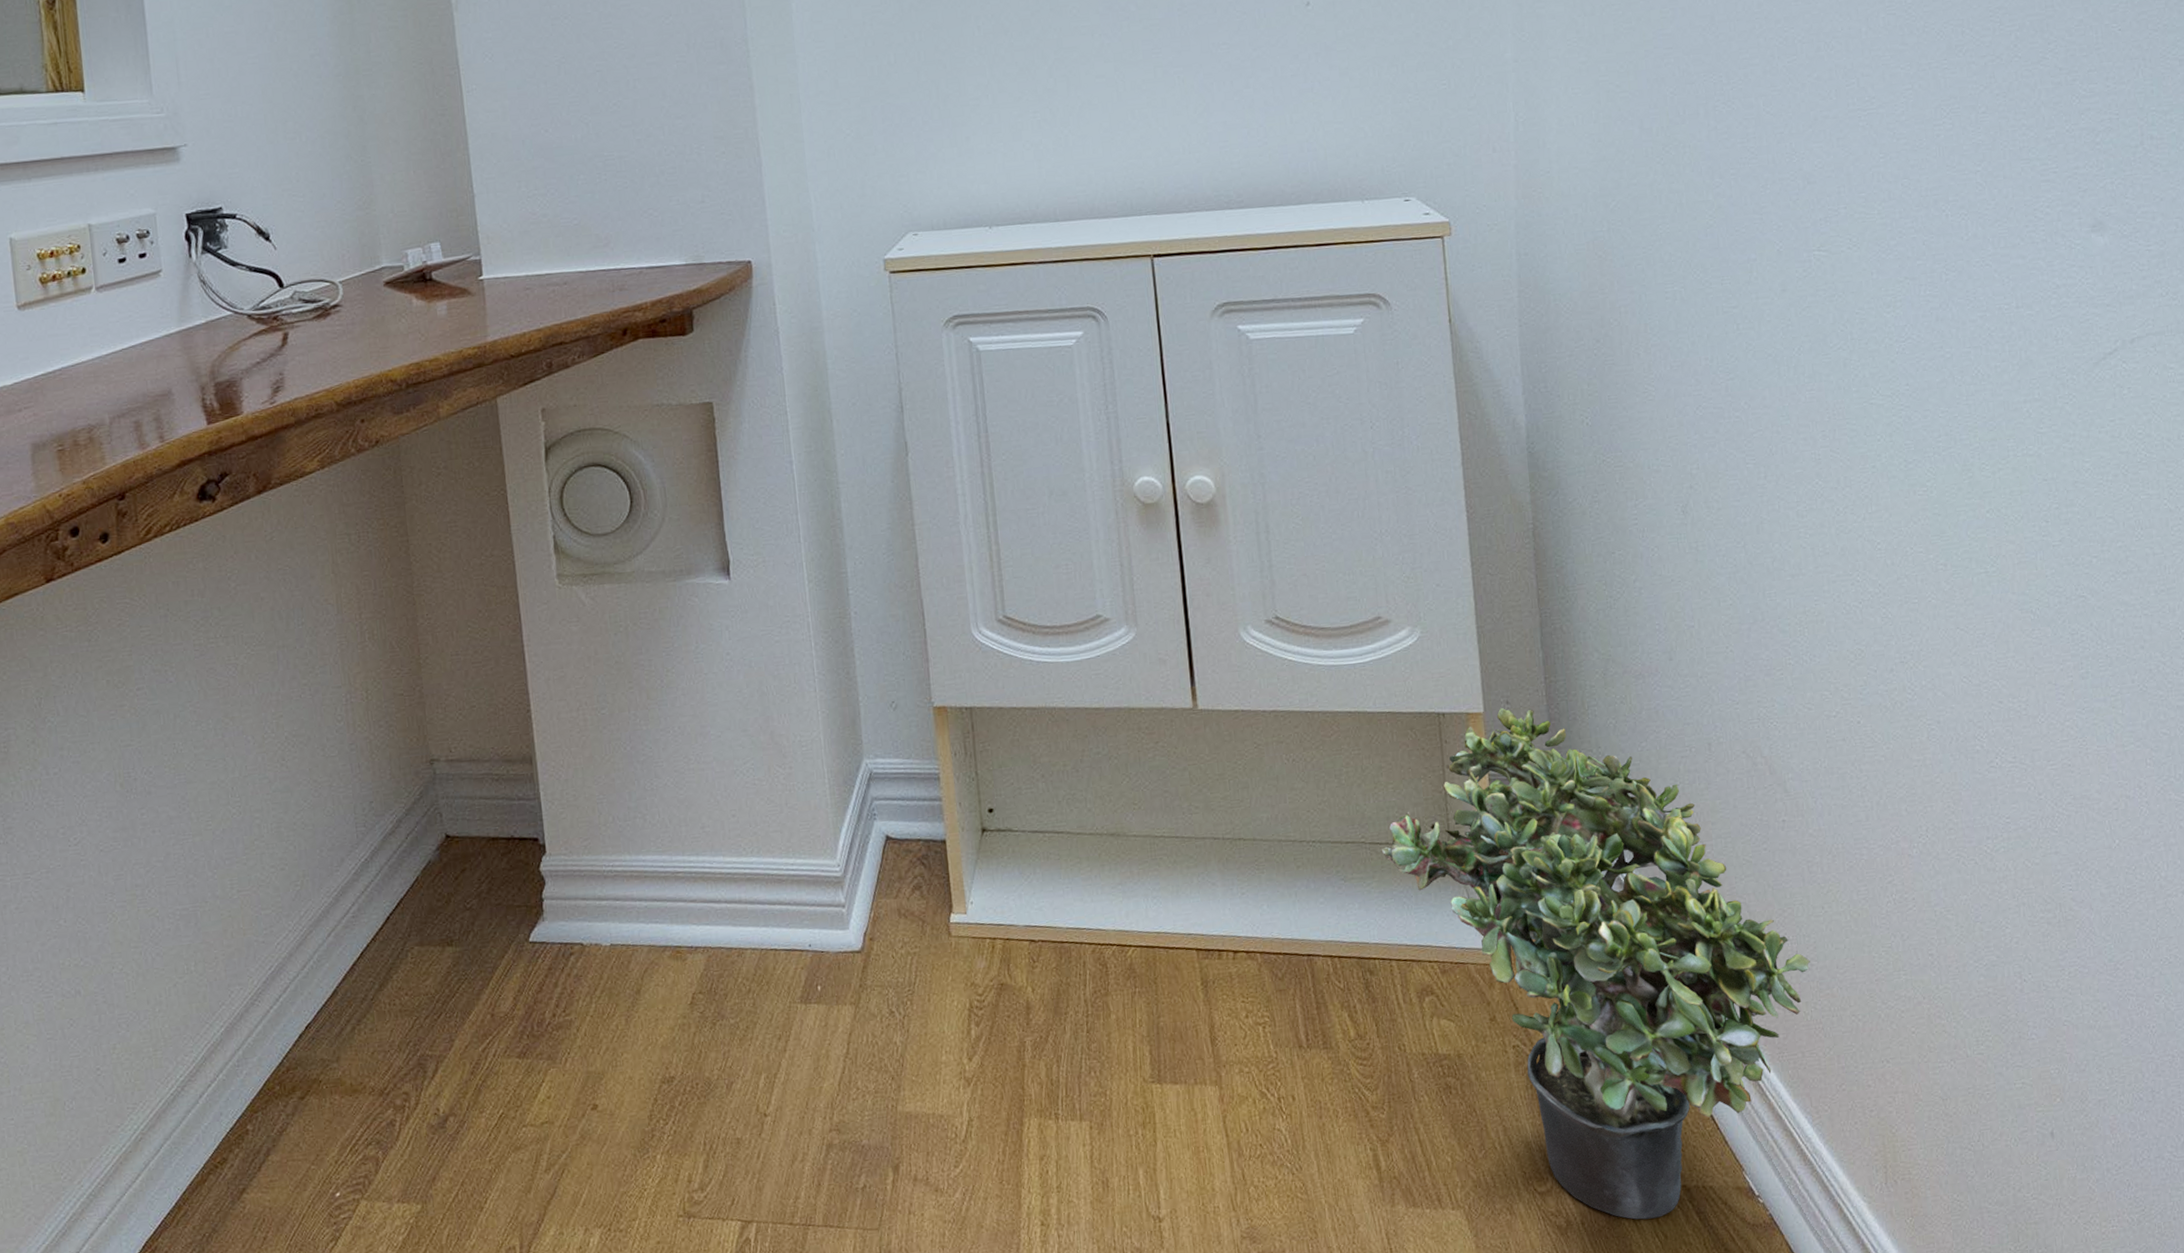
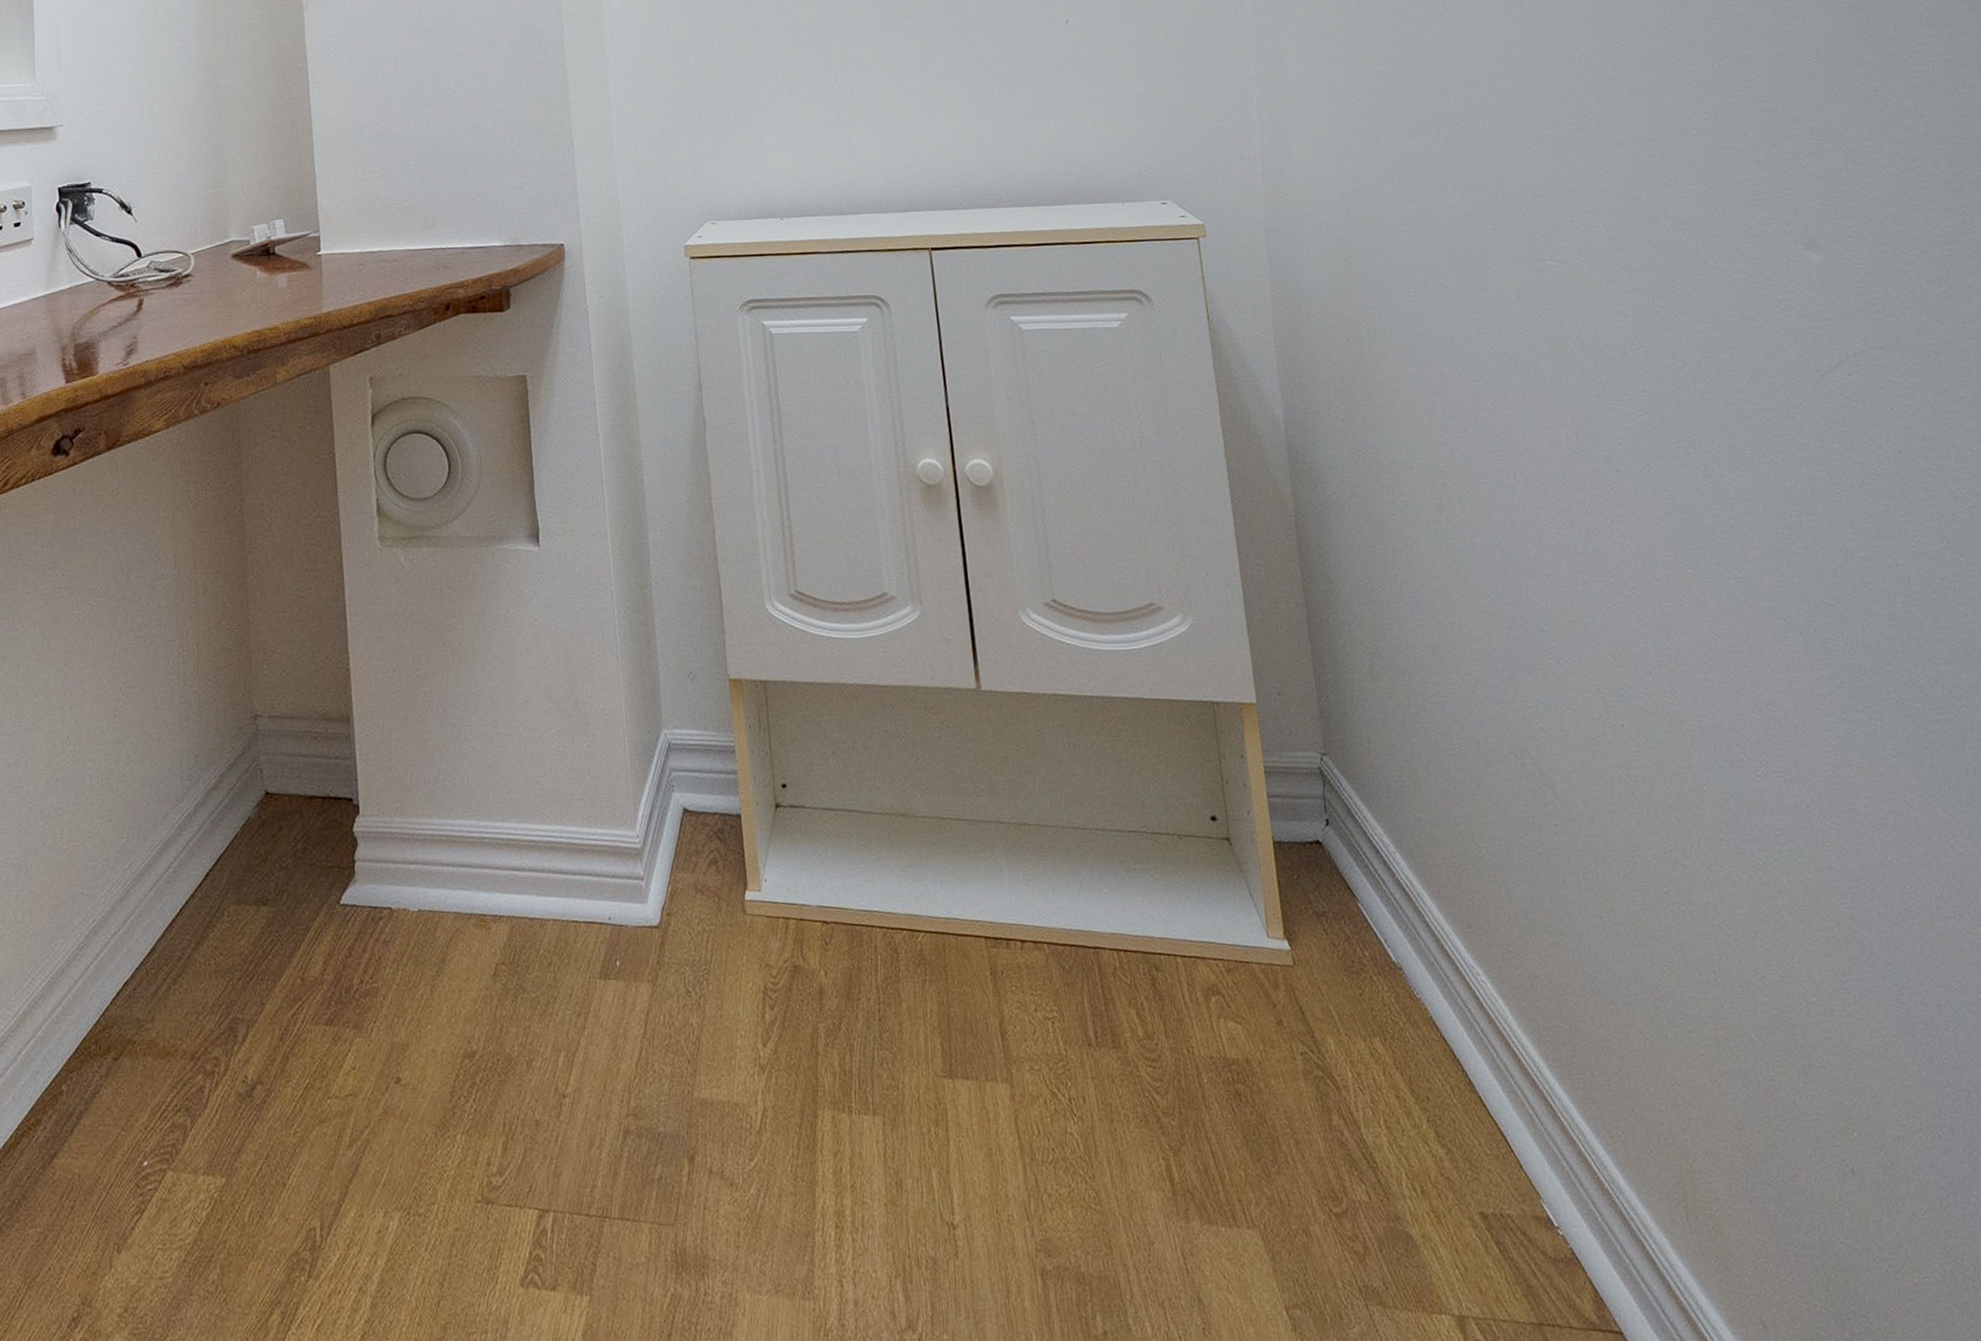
potted plant: present [1381,707,1810,1220] -> none [1162,698,1593,1249]

